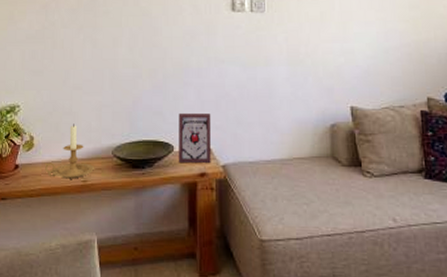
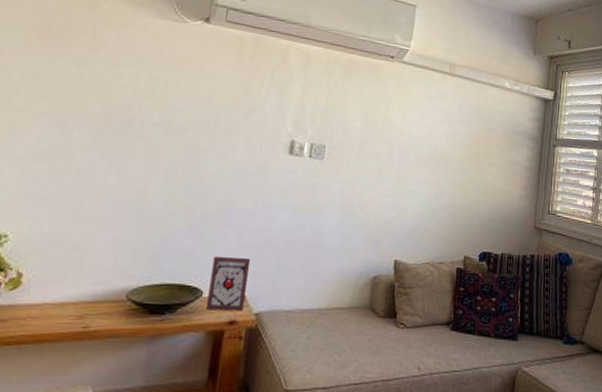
candle holder: present [44,123,94,179] -> none [32,261,100,325]

